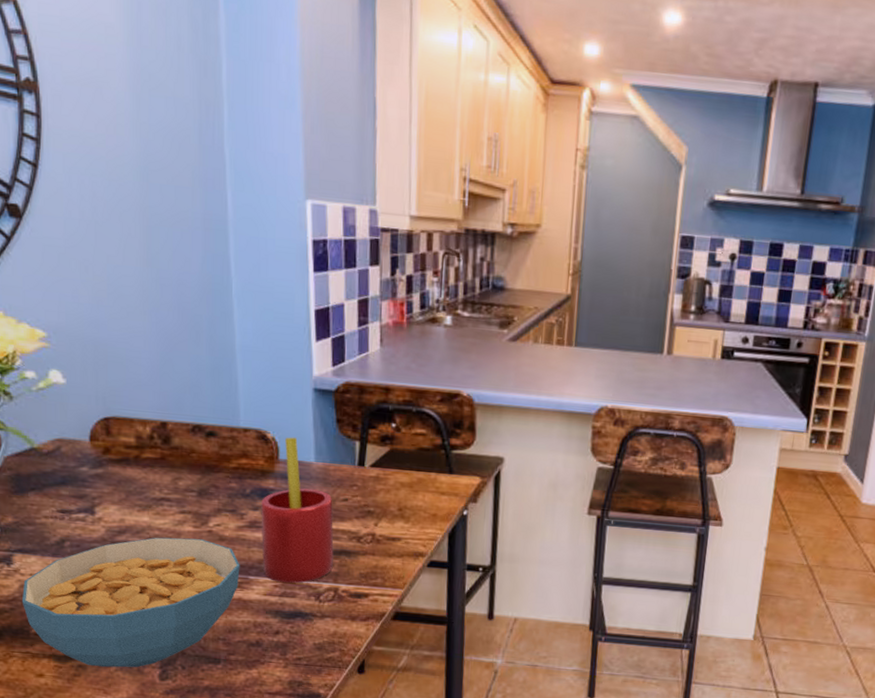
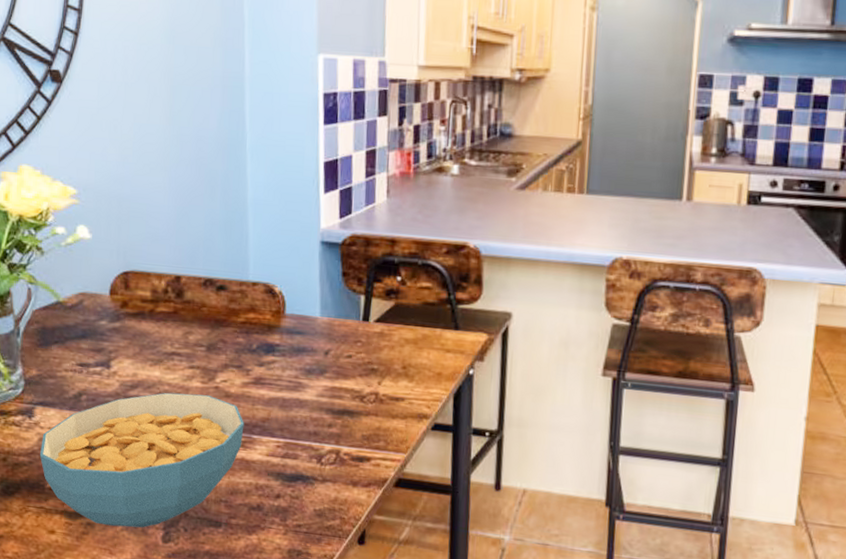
straw: present [261,437,334,584] -> none [266,291,337,444]

